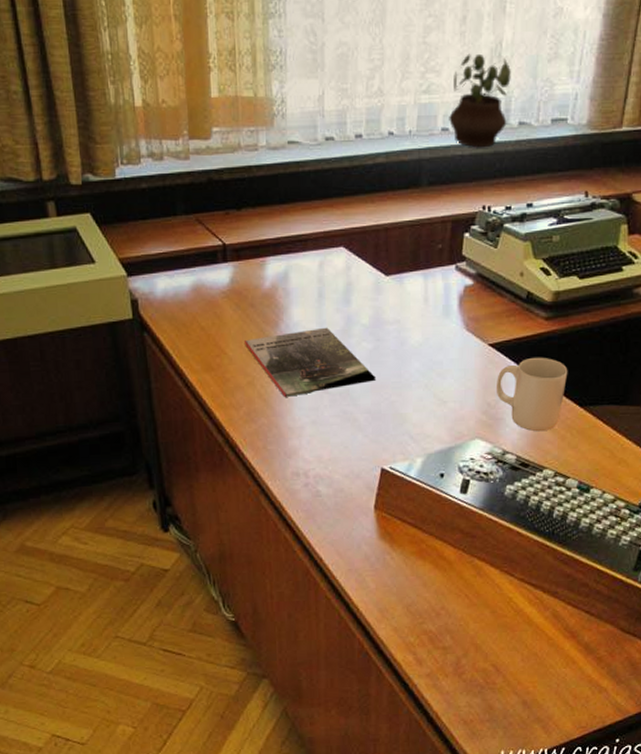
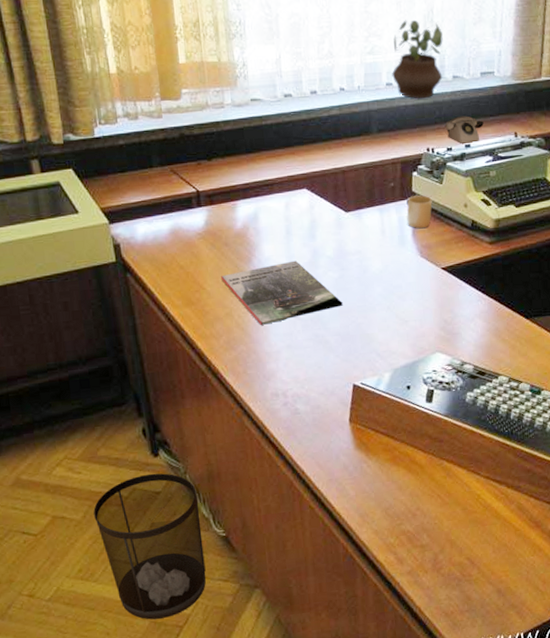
waste bin: none [99,549,212,701] -> present [93,473,206,620]
mug: none [454,260,484,299] -> present [406,195,433,229]
cup: present [496,357,568,432] -> none [450,277,513,343]
telephone: none [505,169,550,202] -> present [444,115,484,144]

